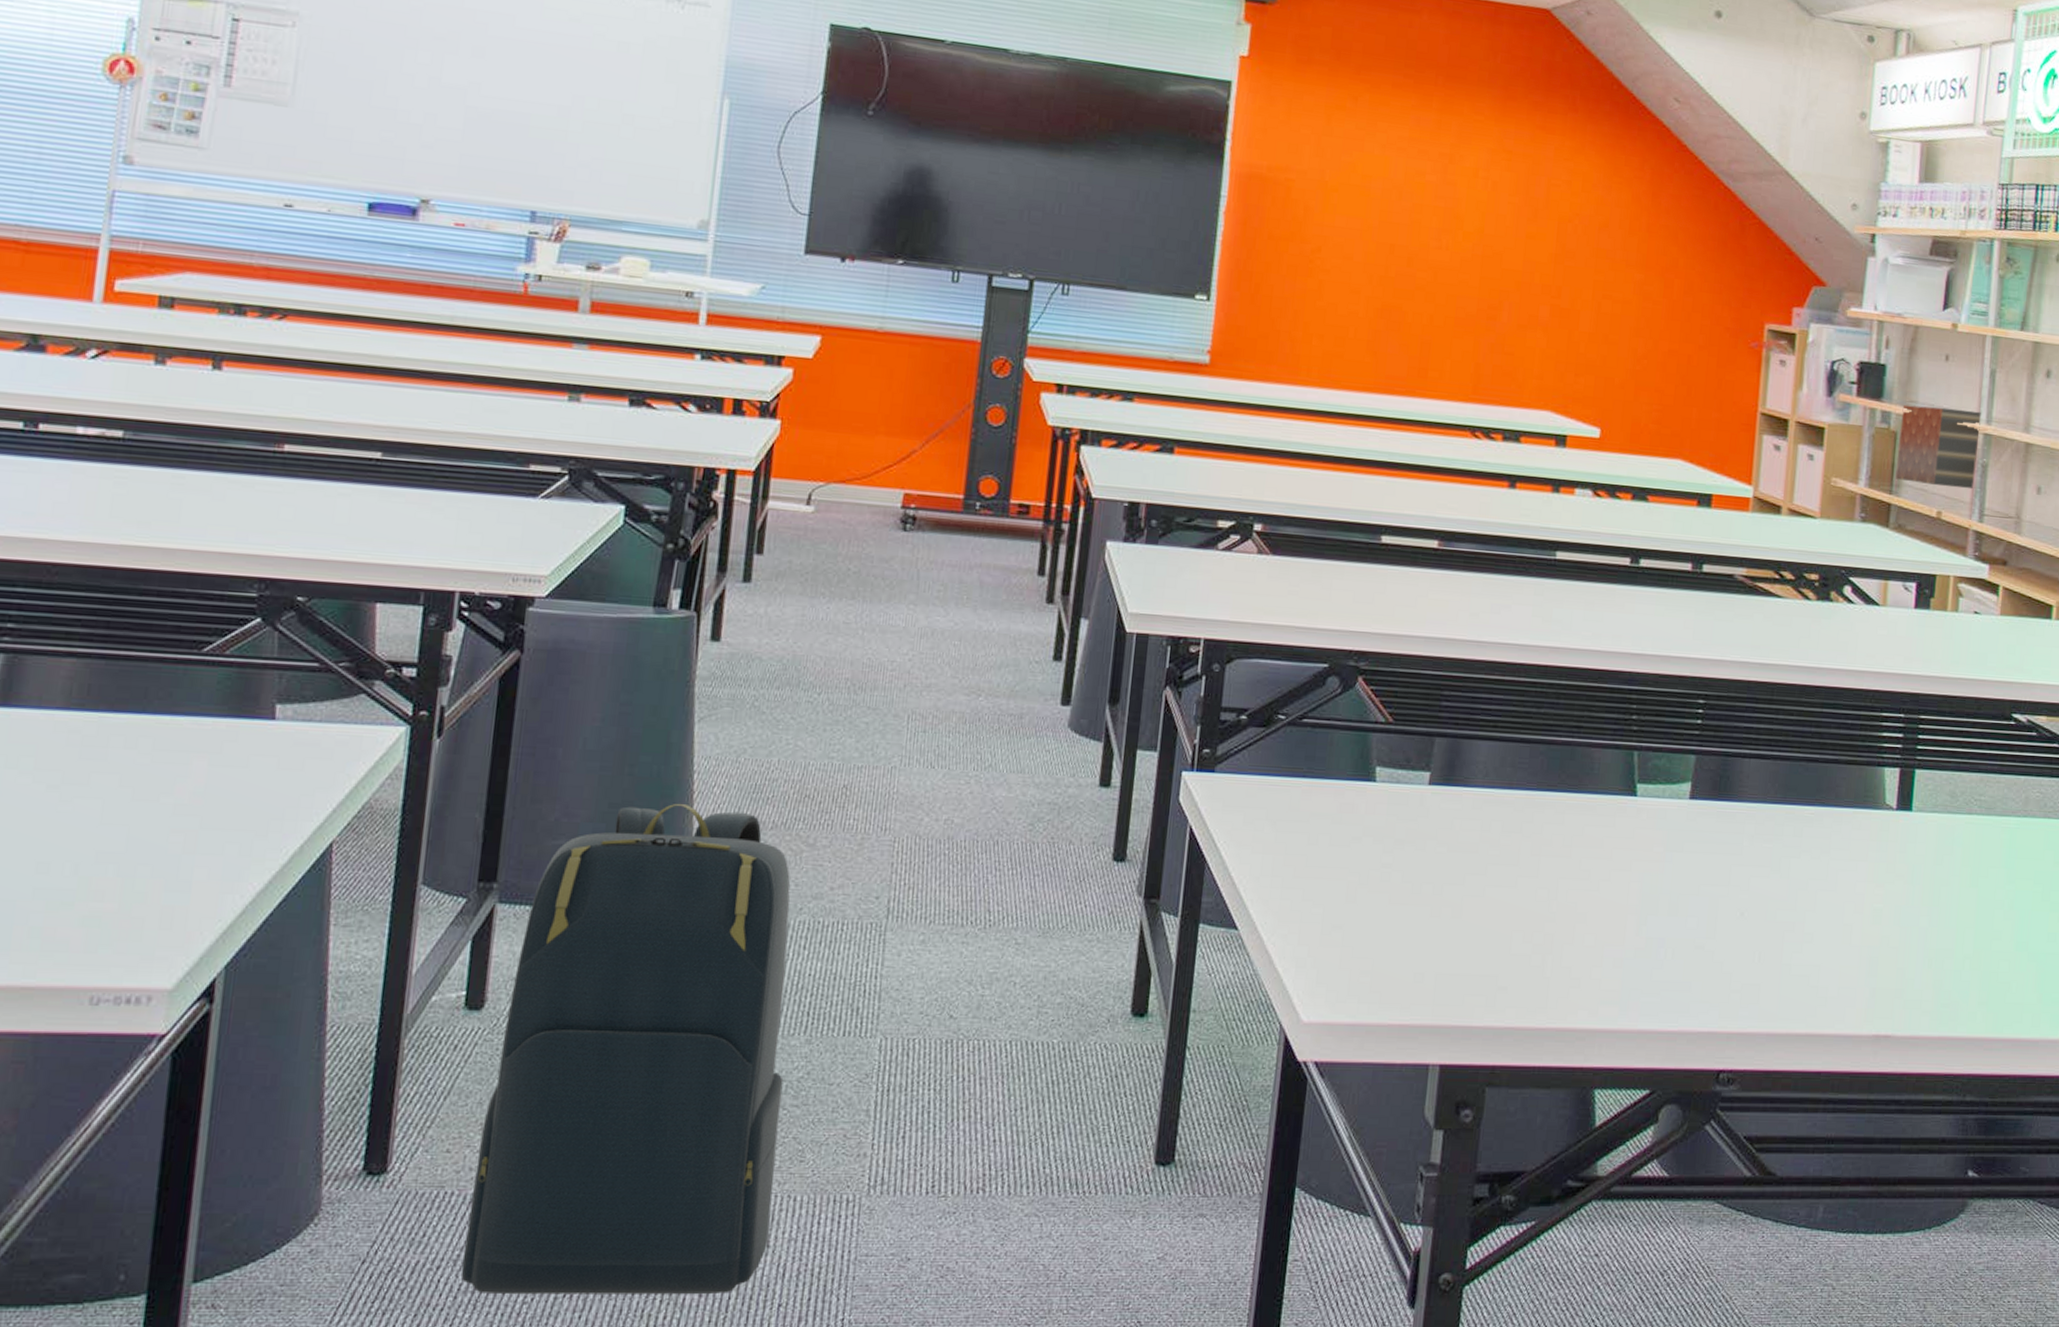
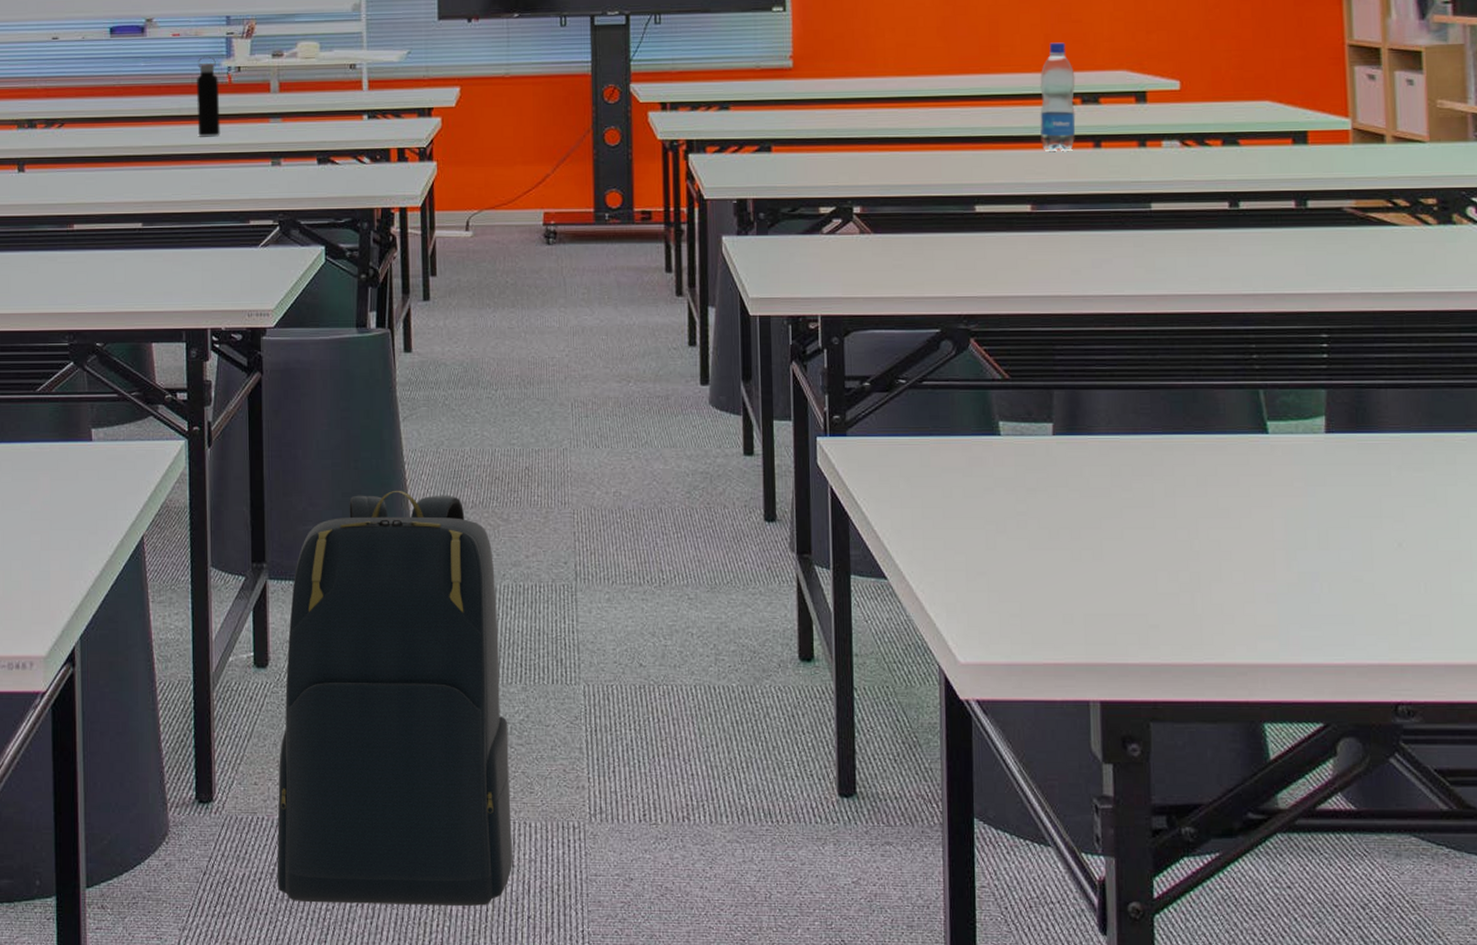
water bottle: none [474,256,511,356] -> present [196,56,220,136]
bottle: none [1457,372,1500,489] -> present [1040,42,1076,152]

